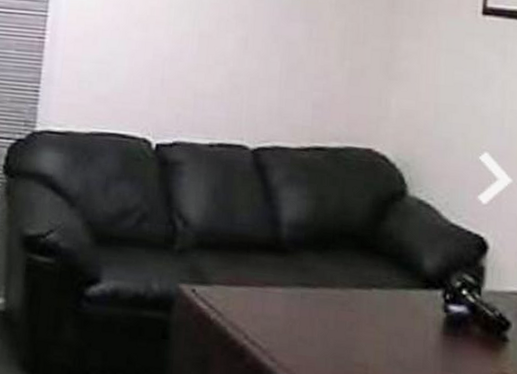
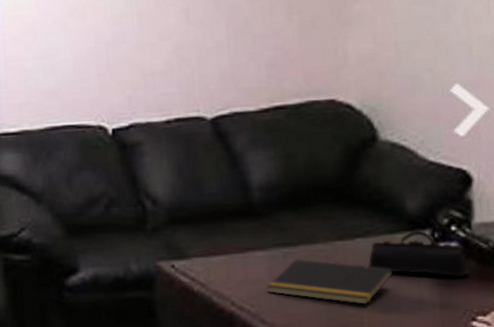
notepad: none [281,301,402,356] -> present [267,260,393,305]
pencil case: none [381,289,473,342] -> present [368,230,469,278]

